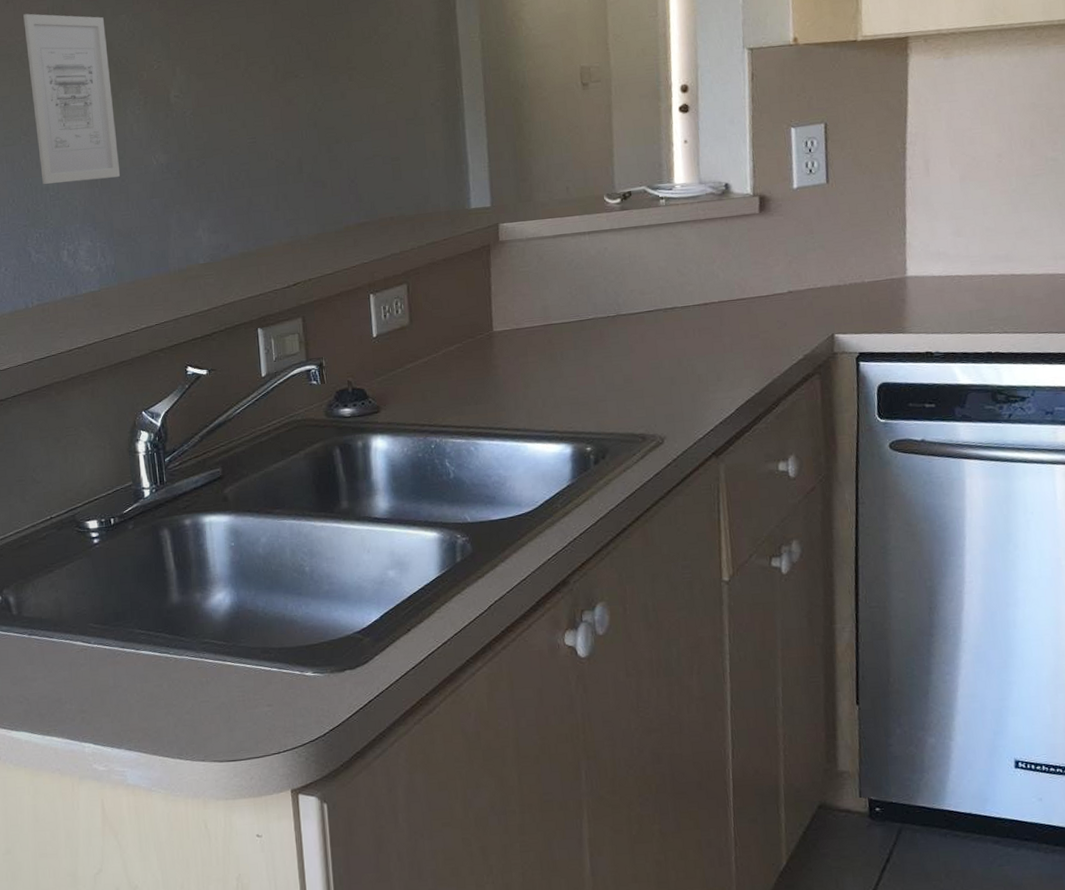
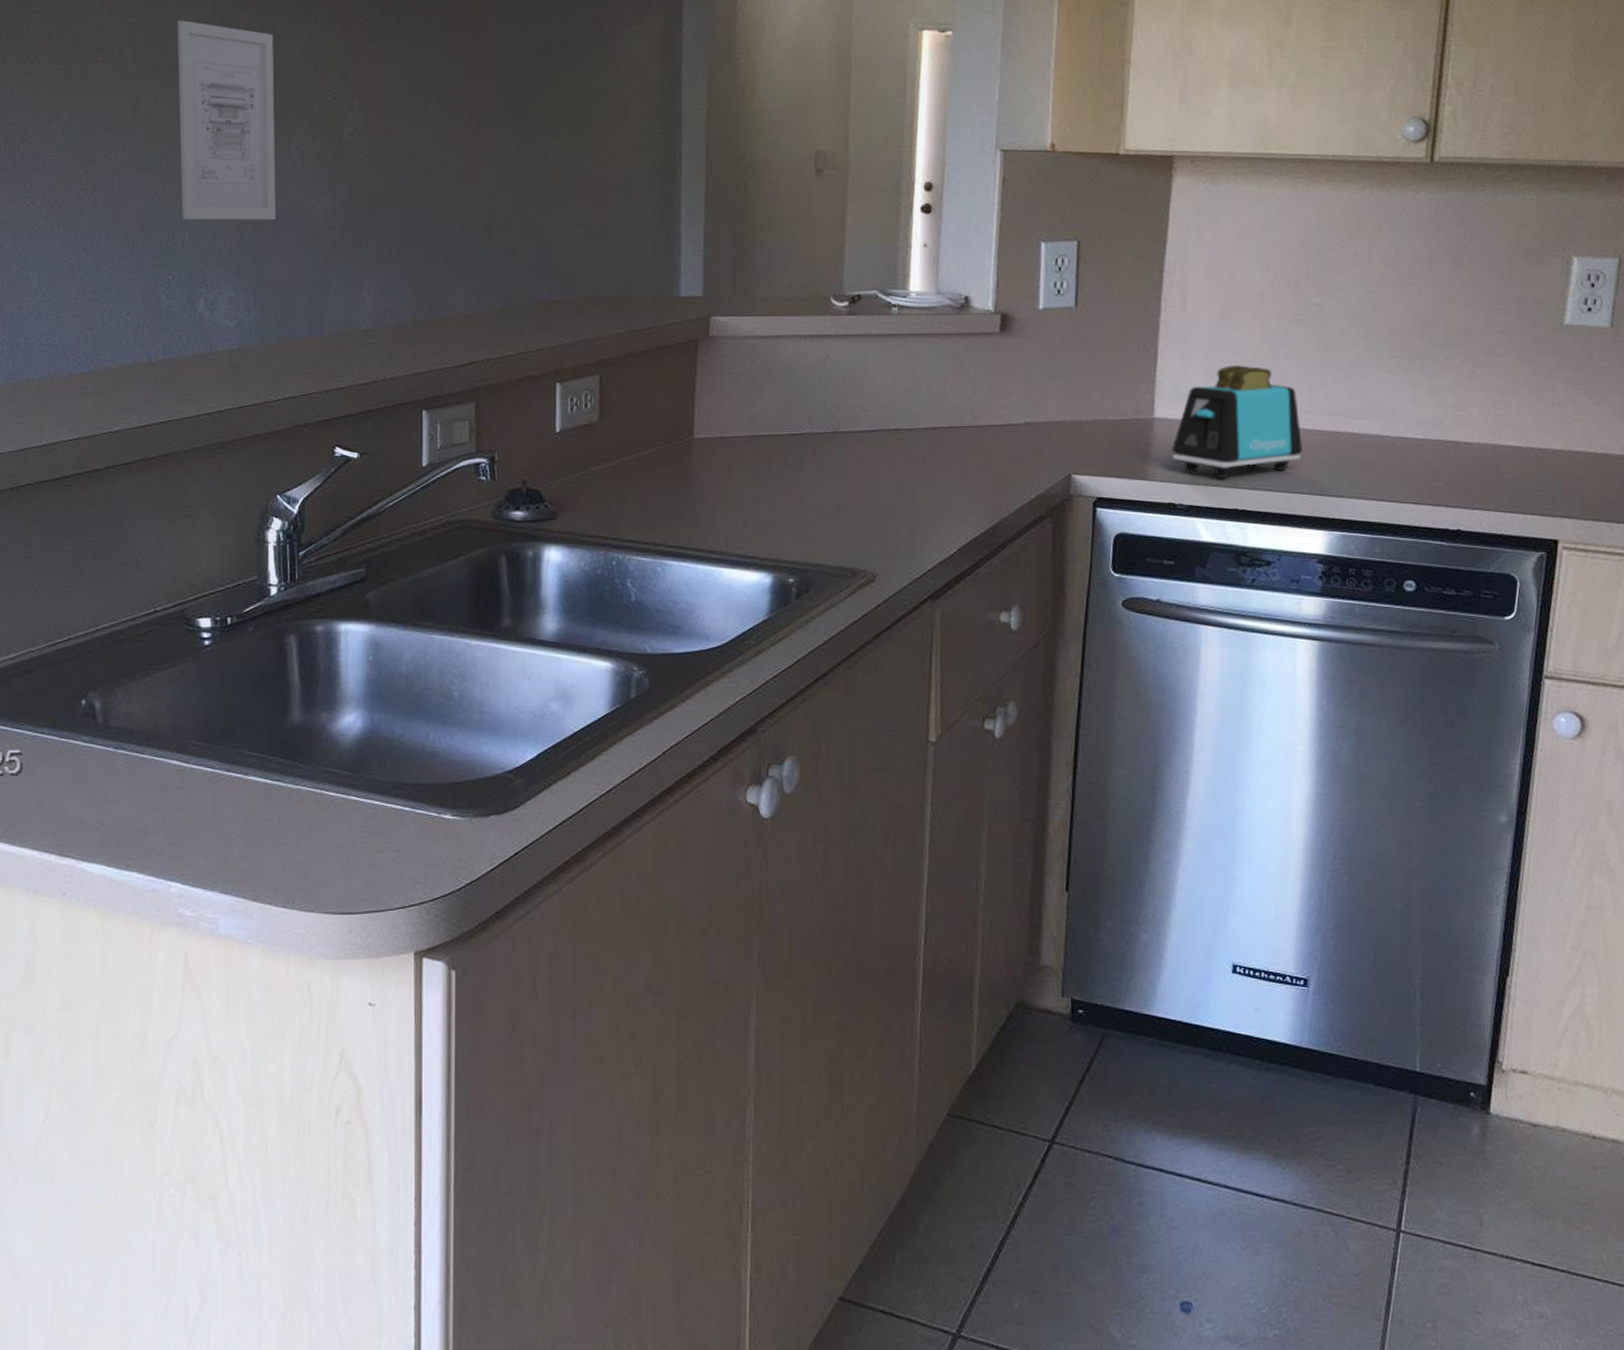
toaster: none [925,221,1049,326] -> present [1171,365,1303,478]

